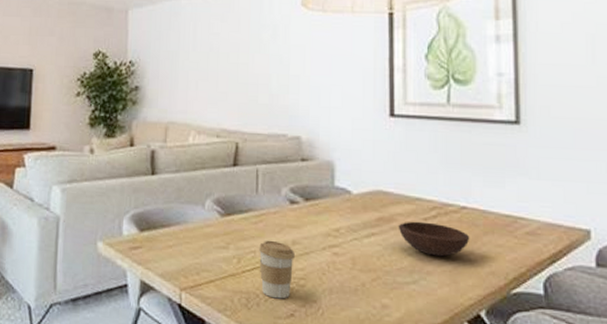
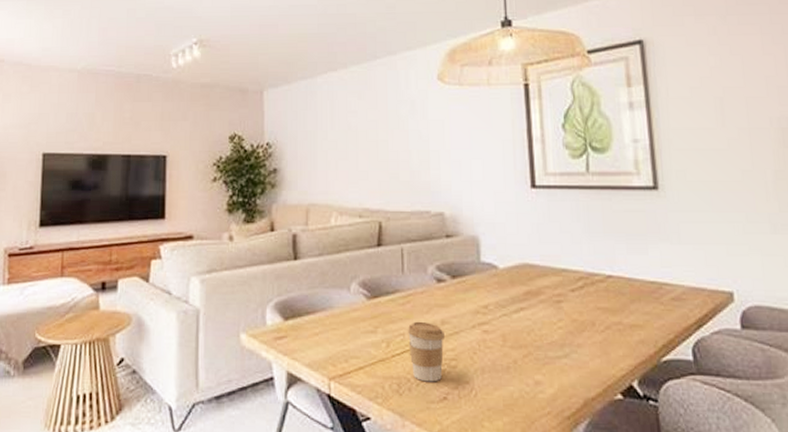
bowl: present [398,221,470,257] -> none [546,293,618,328]

